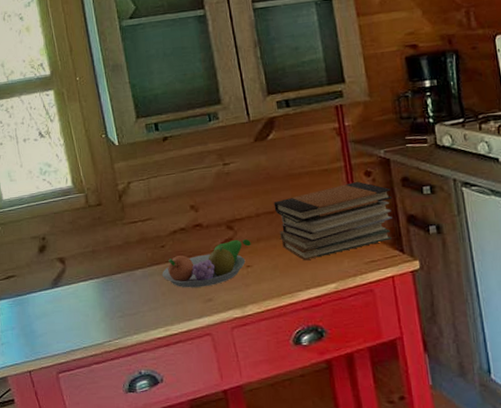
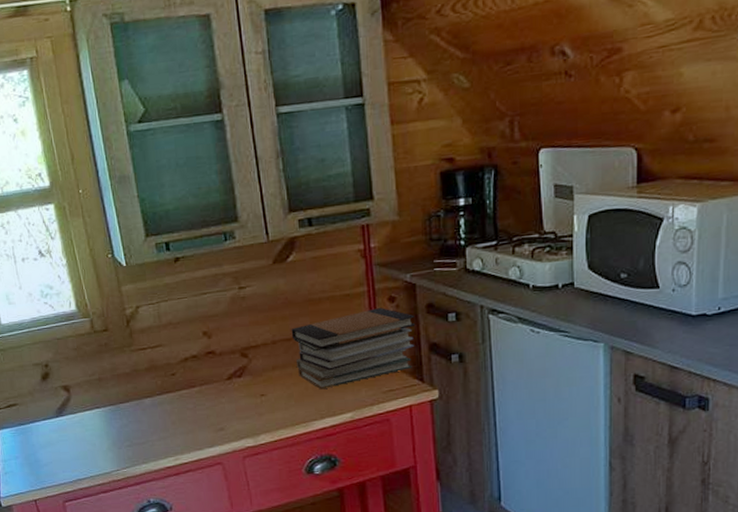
fruit bowl: present [162,239,251,288] -> none [172,367,266,417]

